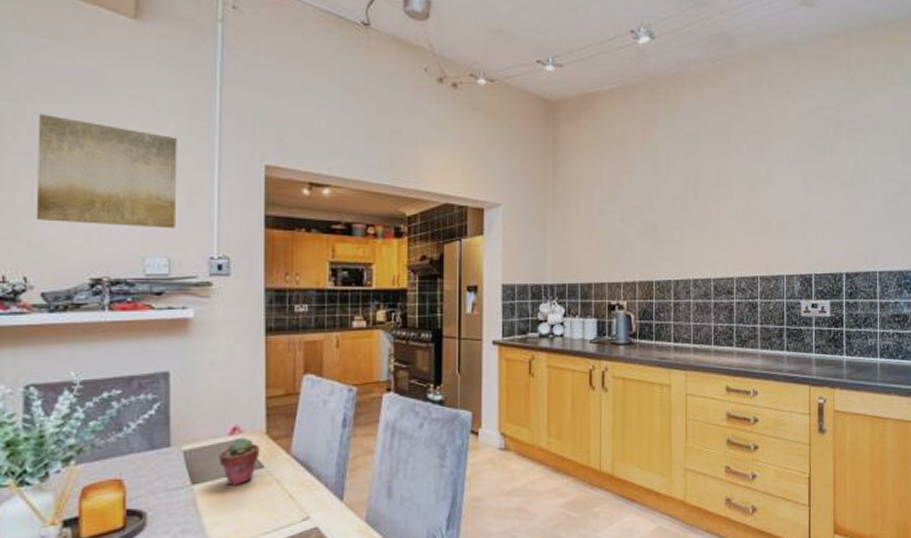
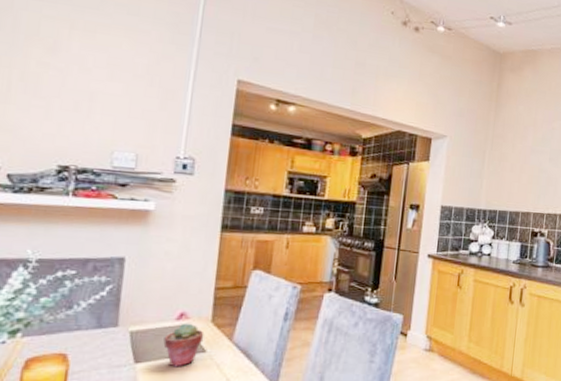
wall art: present [36,114,177,229] -> none [11,10,158,128]

